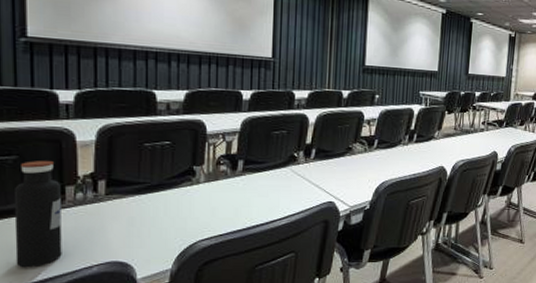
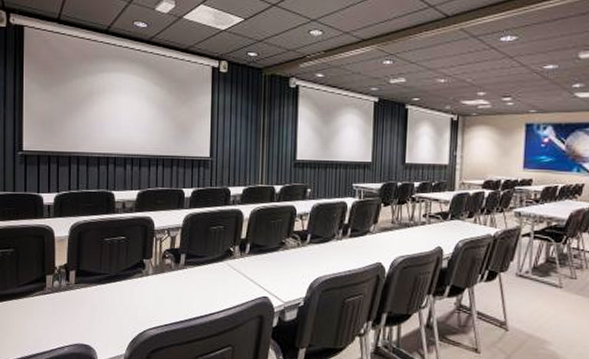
water bottle: present [13,161,62,268] -> none [10,253,43,345]

